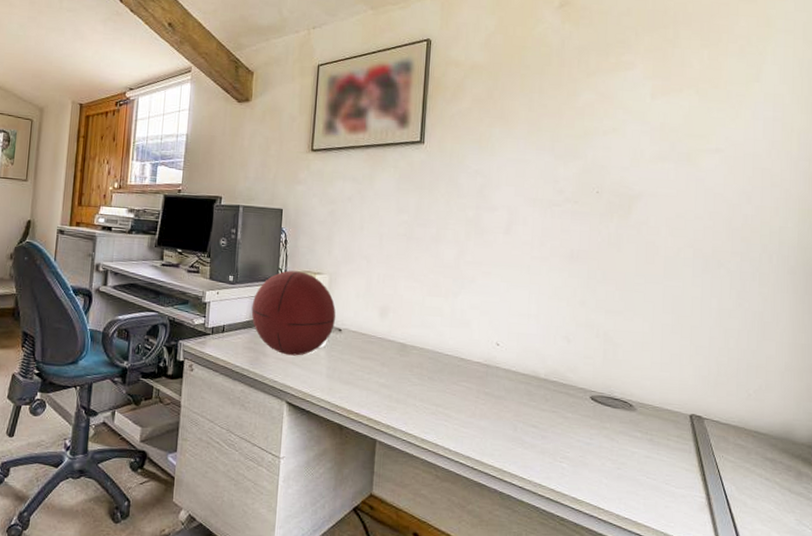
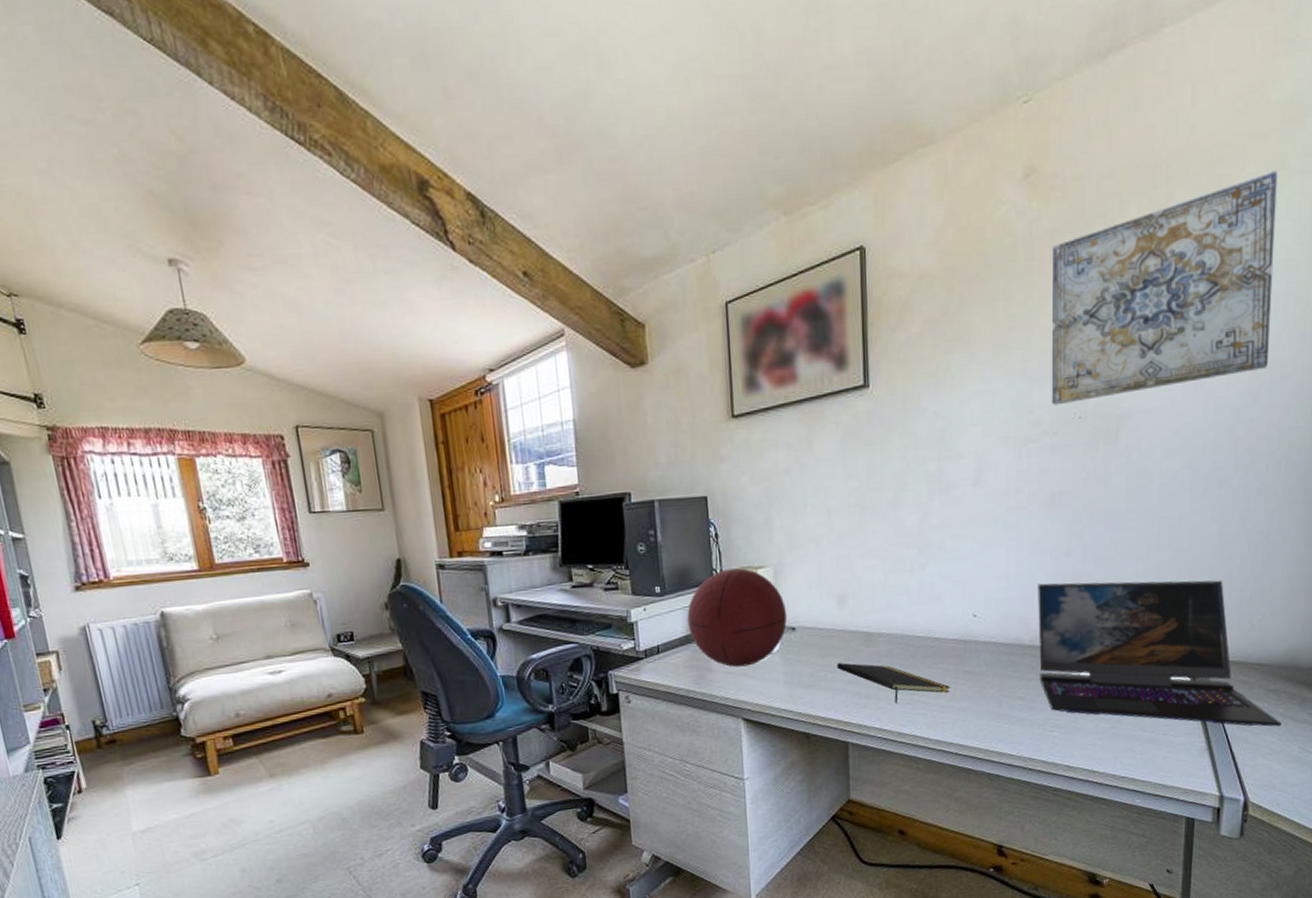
notepad: none [373,366,471,412] -> present [836,663,950,704]
laptop: none [552,325,779,496] -> present [1038,580,1282,727]
wall art: none [574,26,765,180] -> present [1051,170,1278,406]

